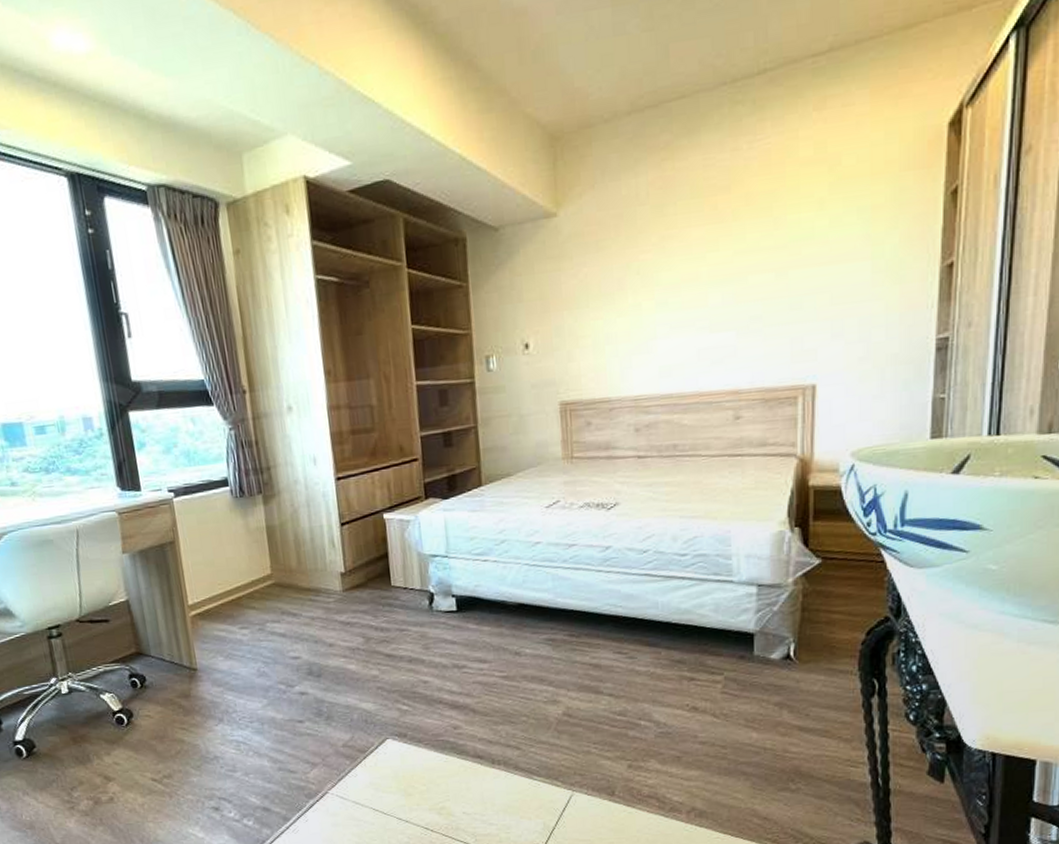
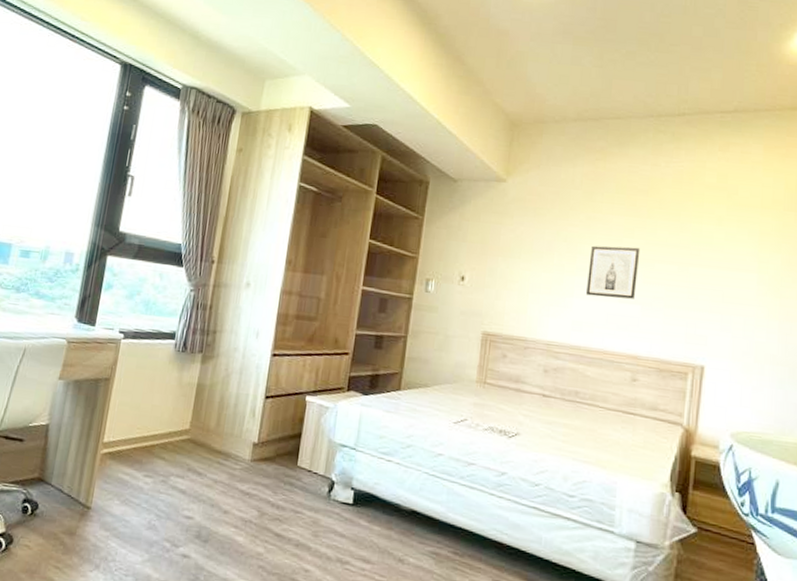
wall art: none [669,261,729,333] -> present [586,245,641,299]

